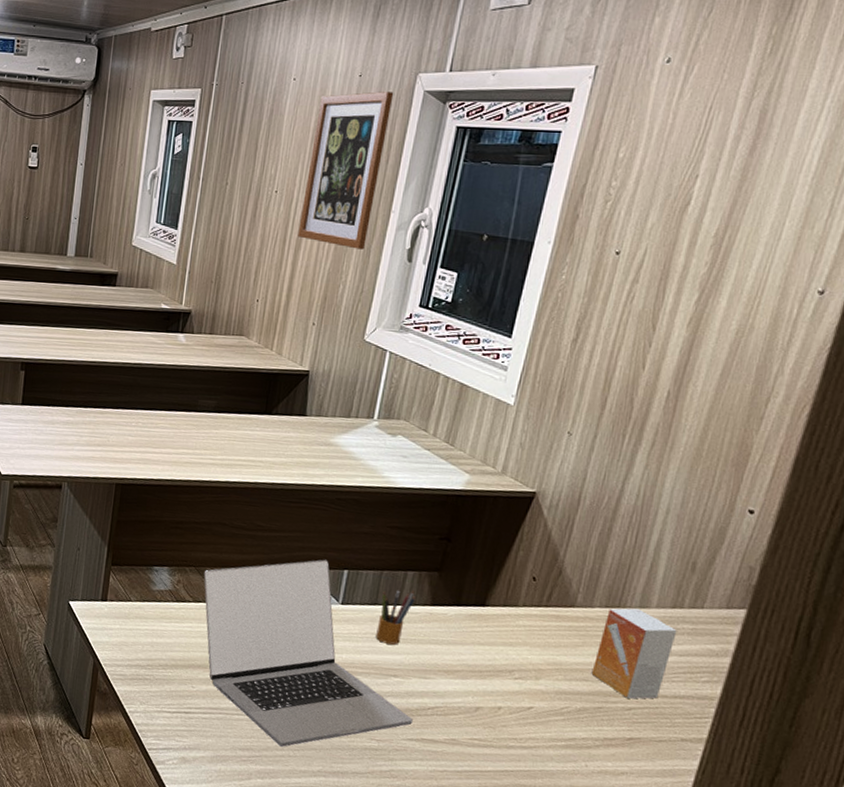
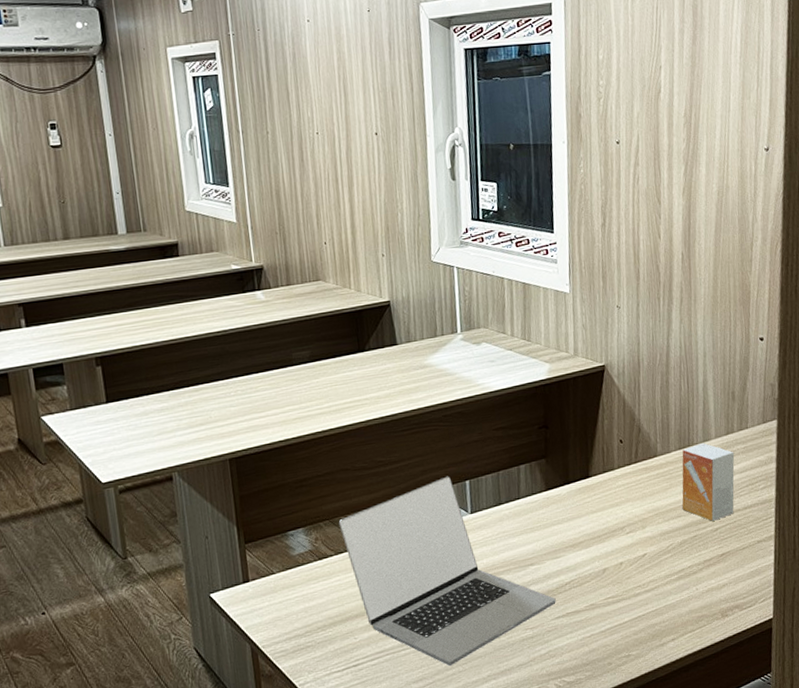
wall art: present [297,91,394,250] -> none [337,23,412,177]
pencil box: present [376,589,416,645] -> none [503,480,532,538]

